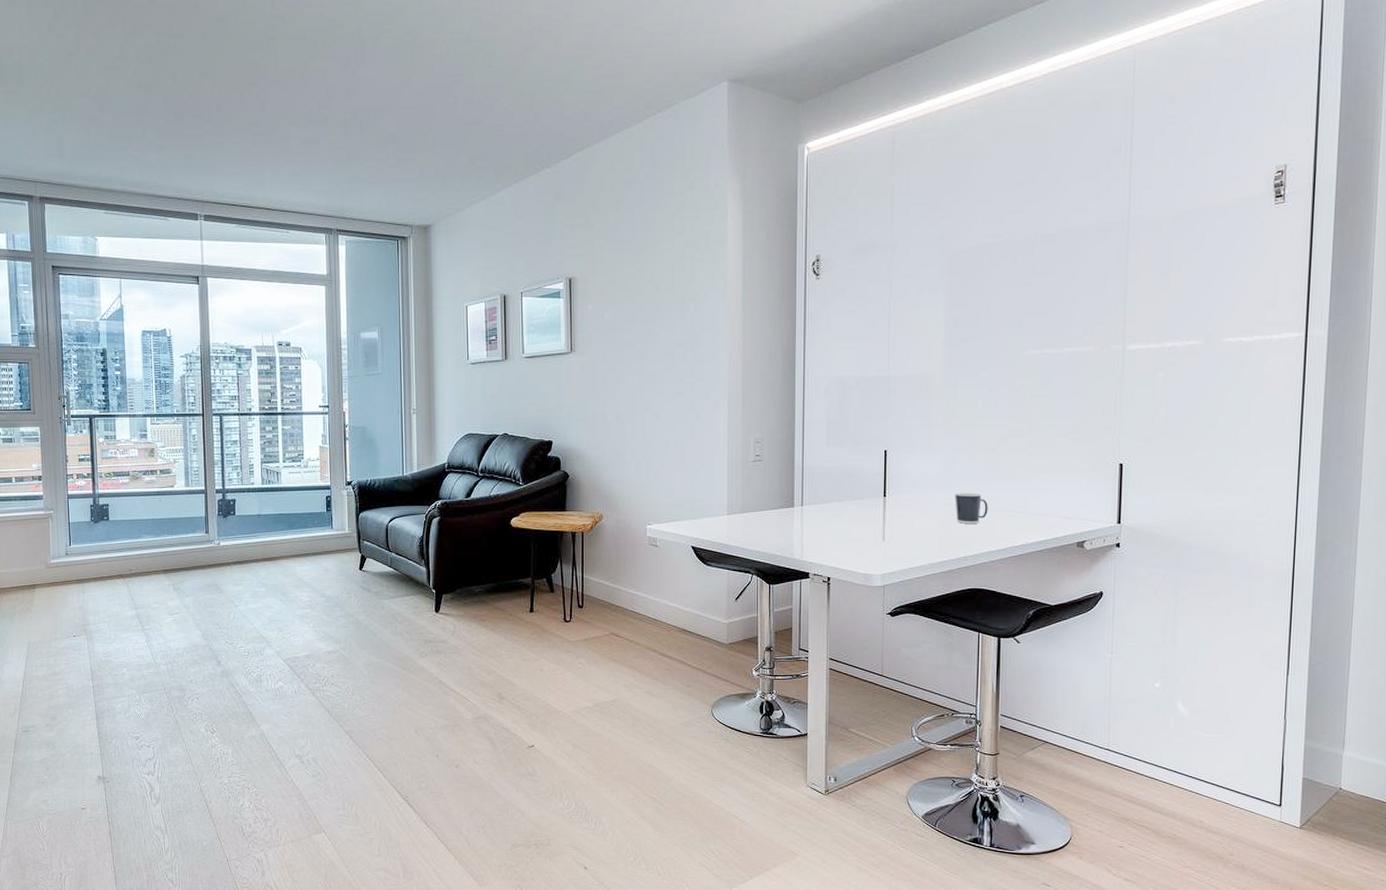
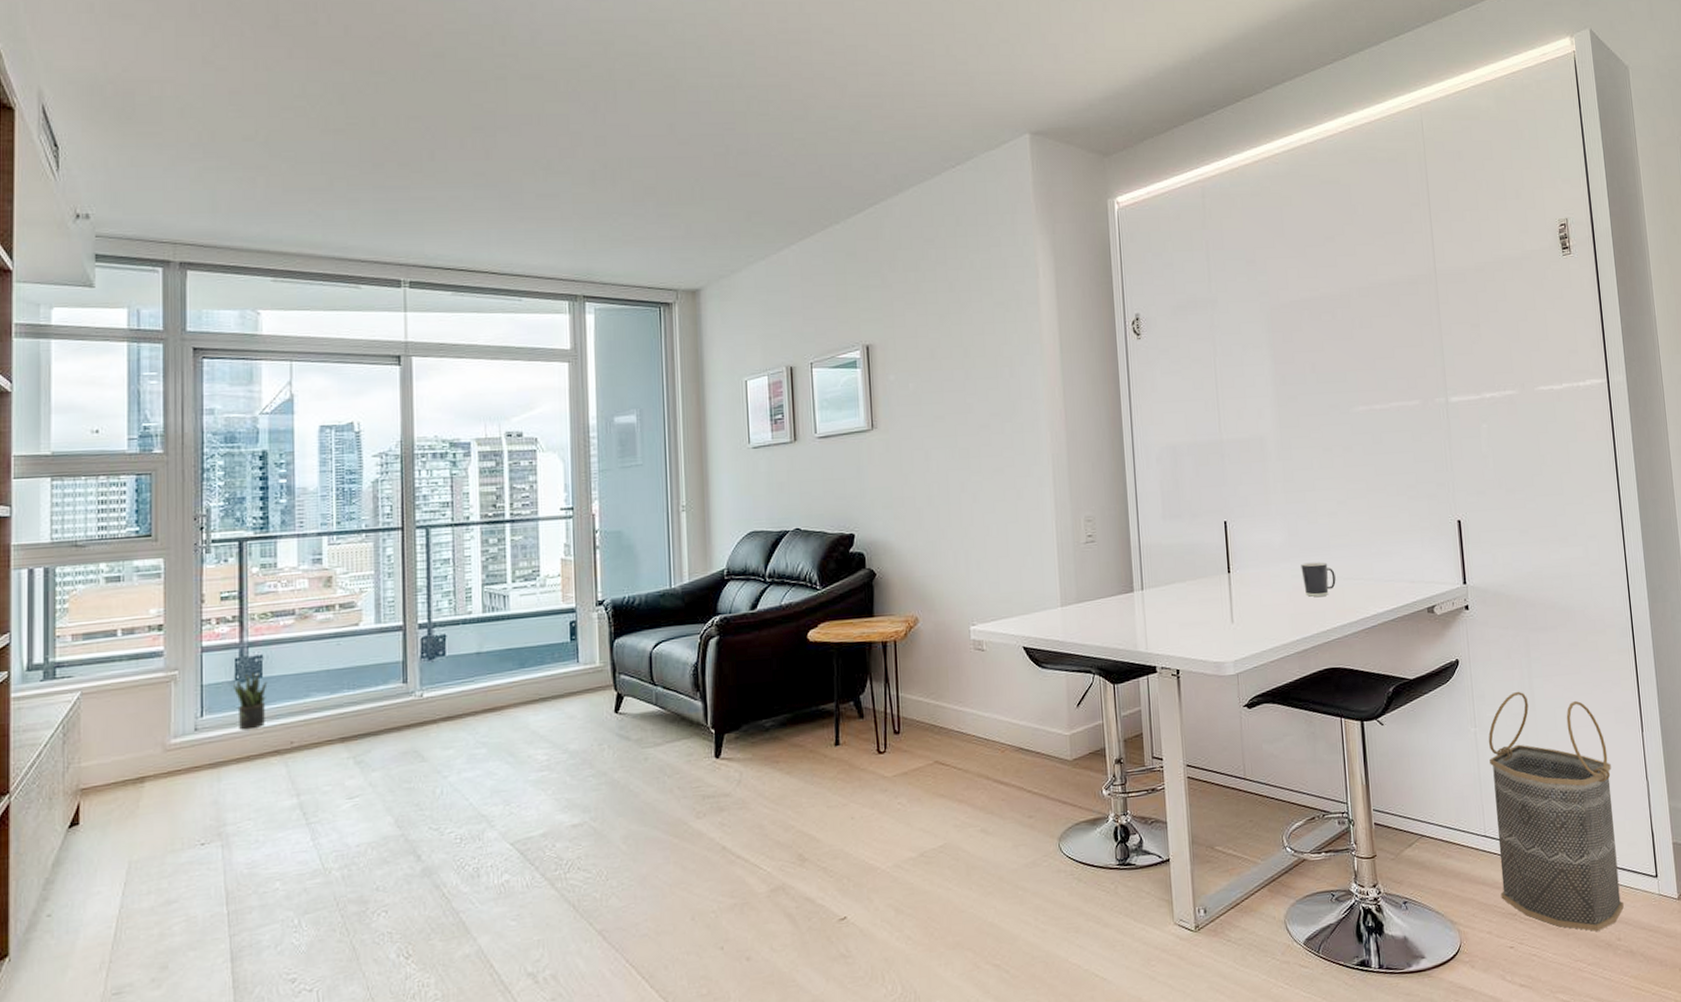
potted plant: none [90,516,113,558] -> present [234,672,268,730]
basket: none [1117,626,1248,844] -> present [1488,691,1624,931]

